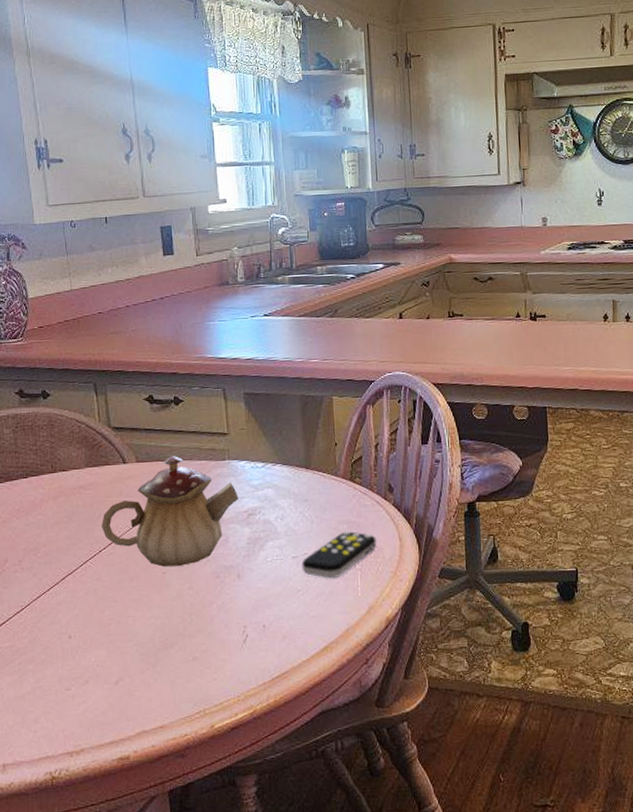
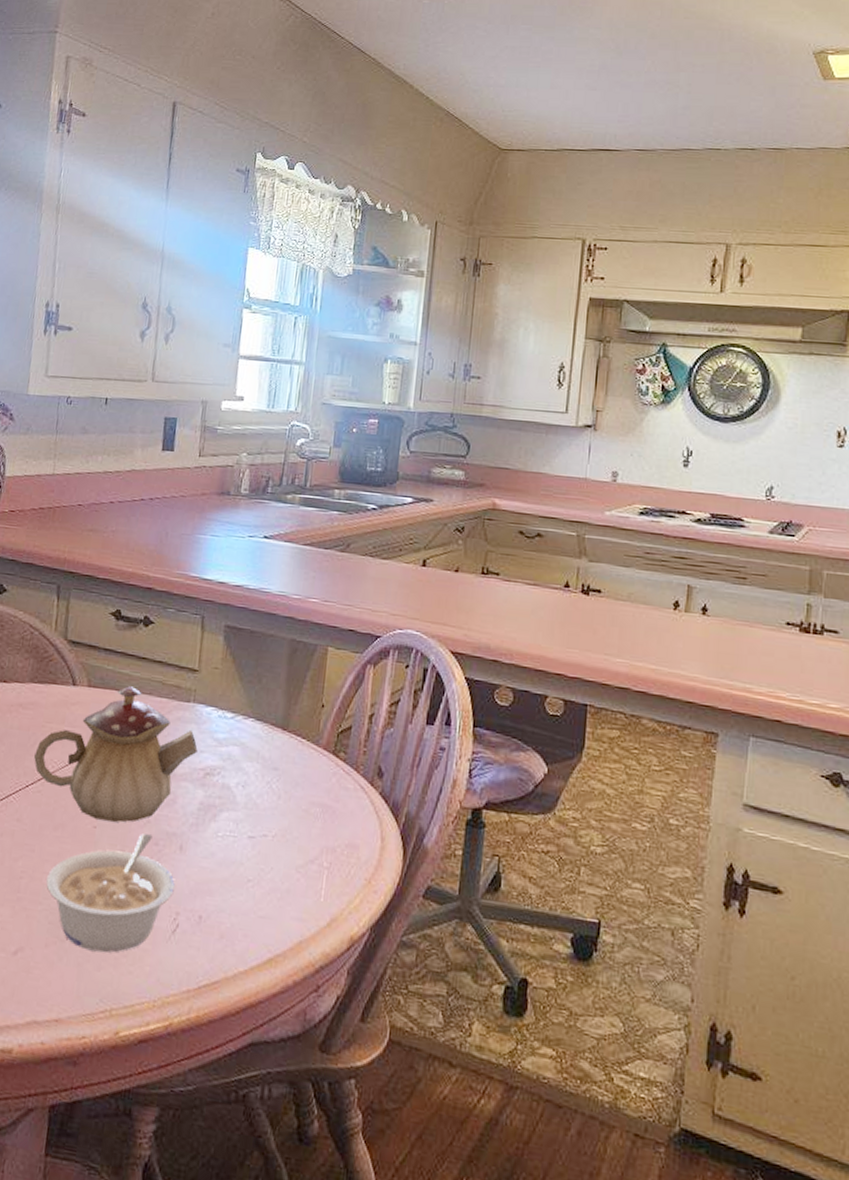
legume: none [132,570,239,669] -> present [46,834,175,953]
remote control: present [301,531,377,579] -> none [257,816,353,874]

